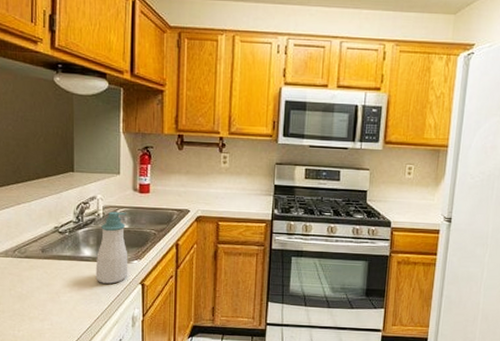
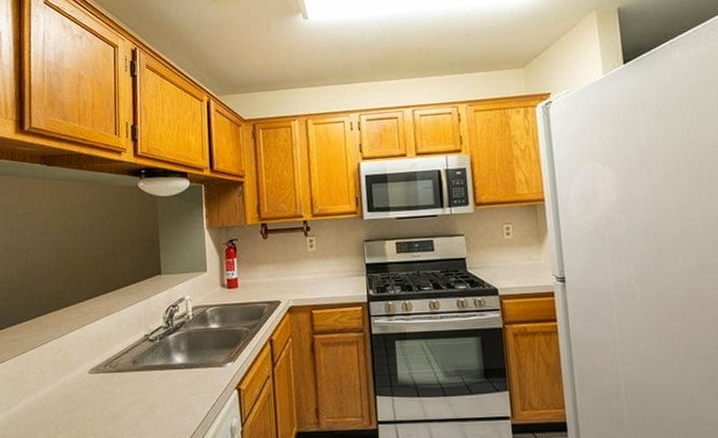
soap bottle: present [95,211,128,284] -> none [188,311,223,392]

